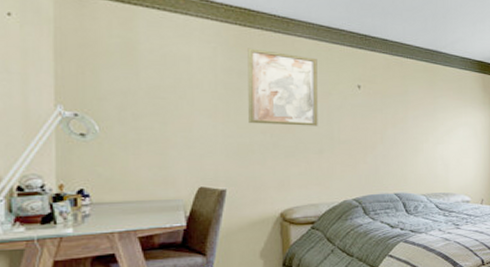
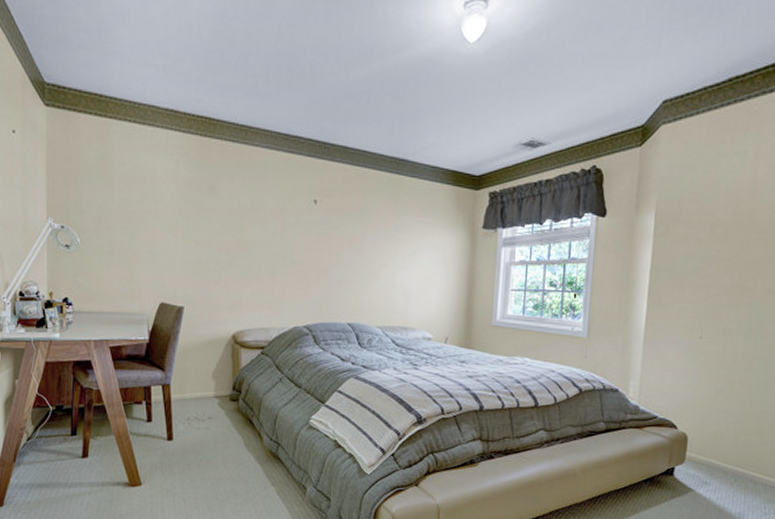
wall art: present [248,48,318,126] -> none [206,159,274,245]

